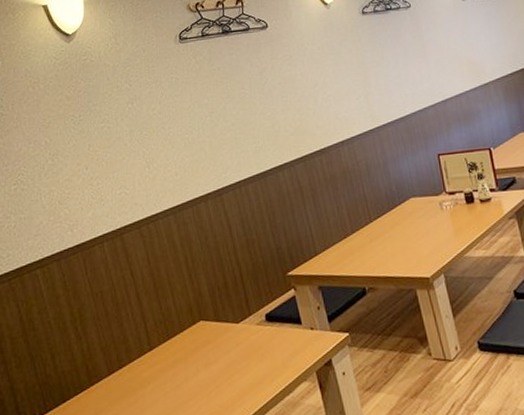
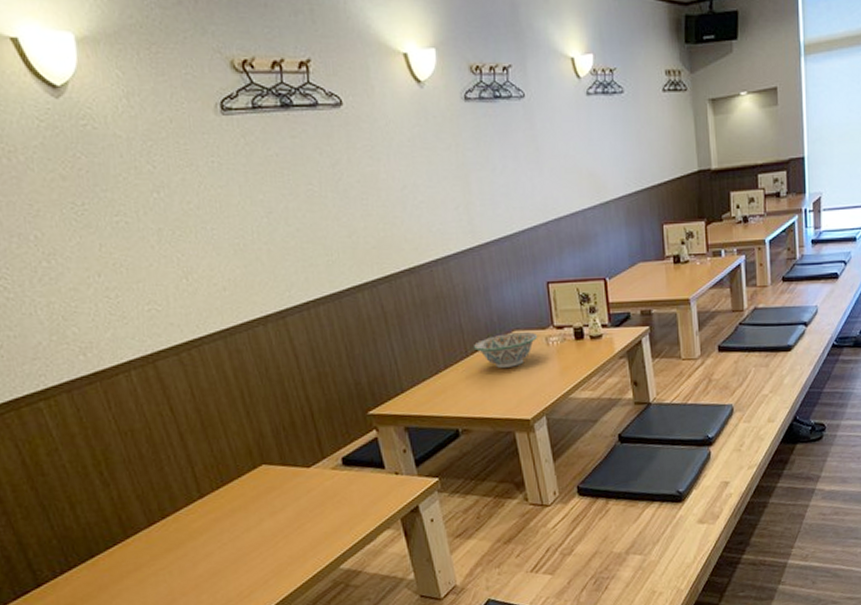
decorative bowl: none [376,198,433,231] -> present [474,332,538,368]

